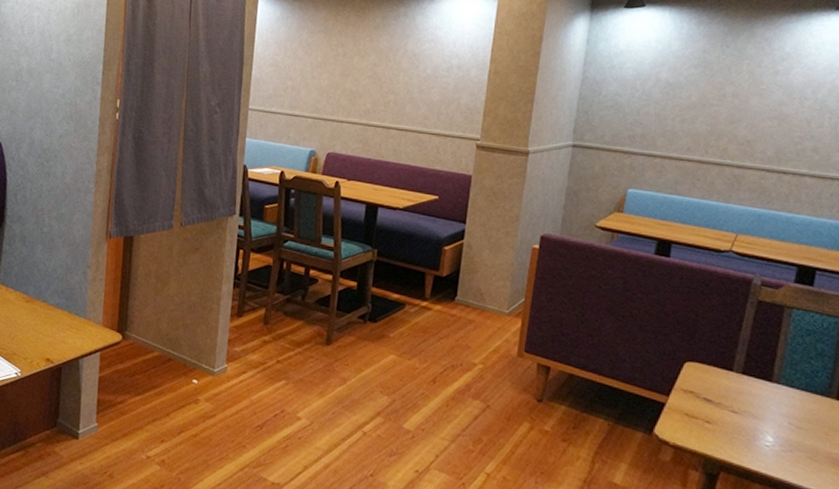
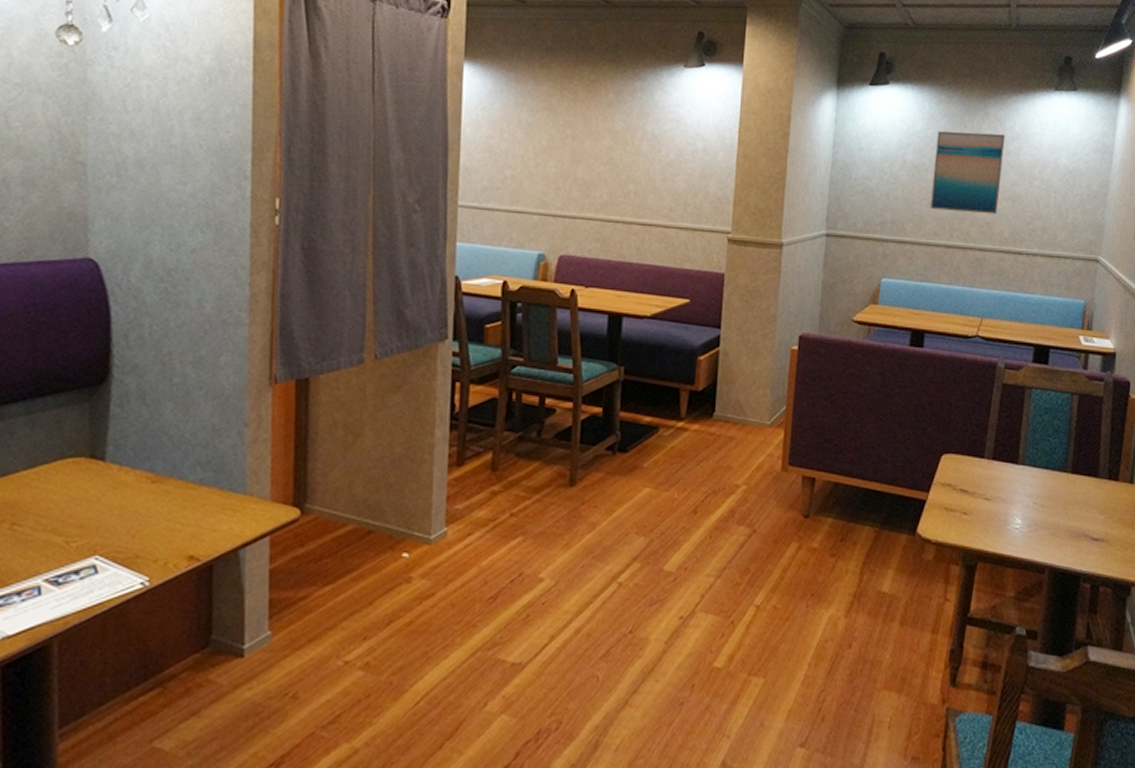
wall art: none [684,51,773,133] -> present [930,131,1005,215]

